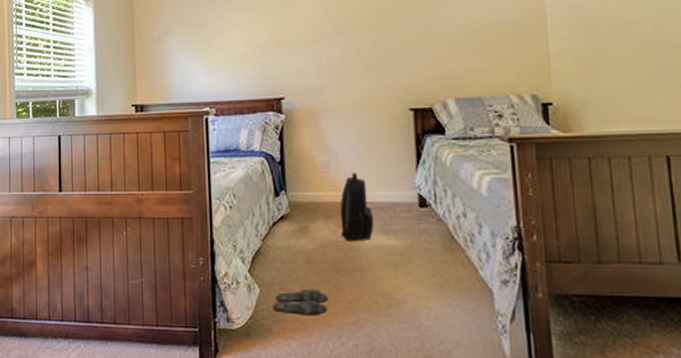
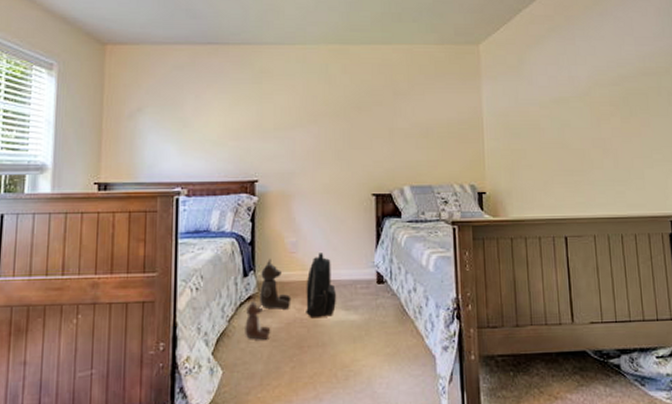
slippers: present [273,288,328,316] -> none [235,366,290,395]
stuffed animal: none [279,218,306,261] -> present [245,298,271,340]
teddy bear: none [292,178,325,231] -> present [260,258,291,309]

